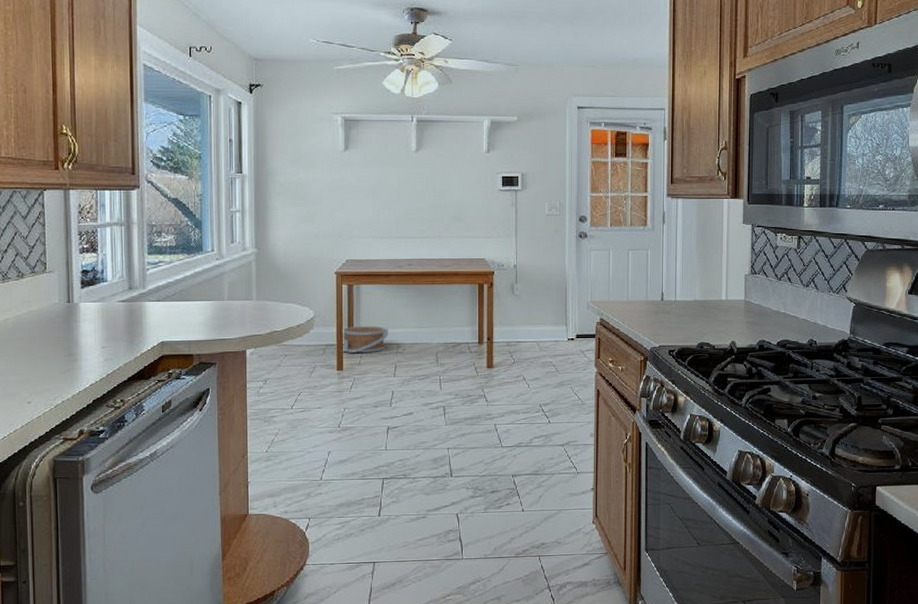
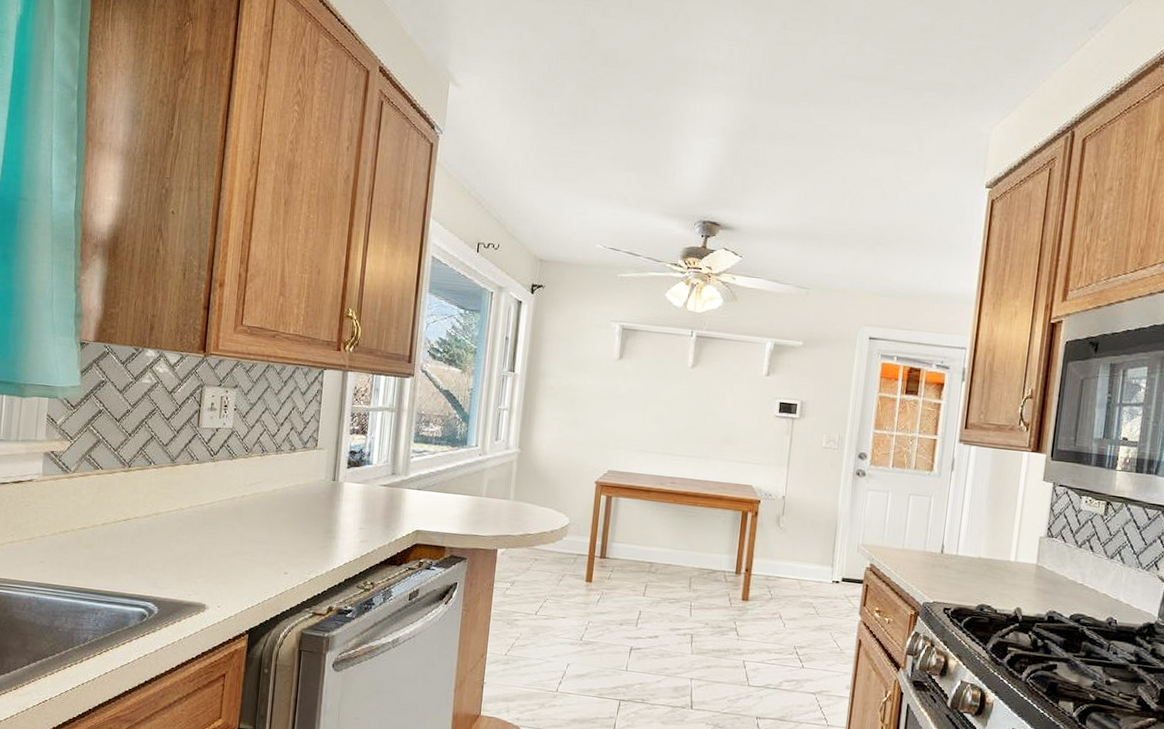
basket: present [341,326,388,353] -> none [592,538,643,569]

